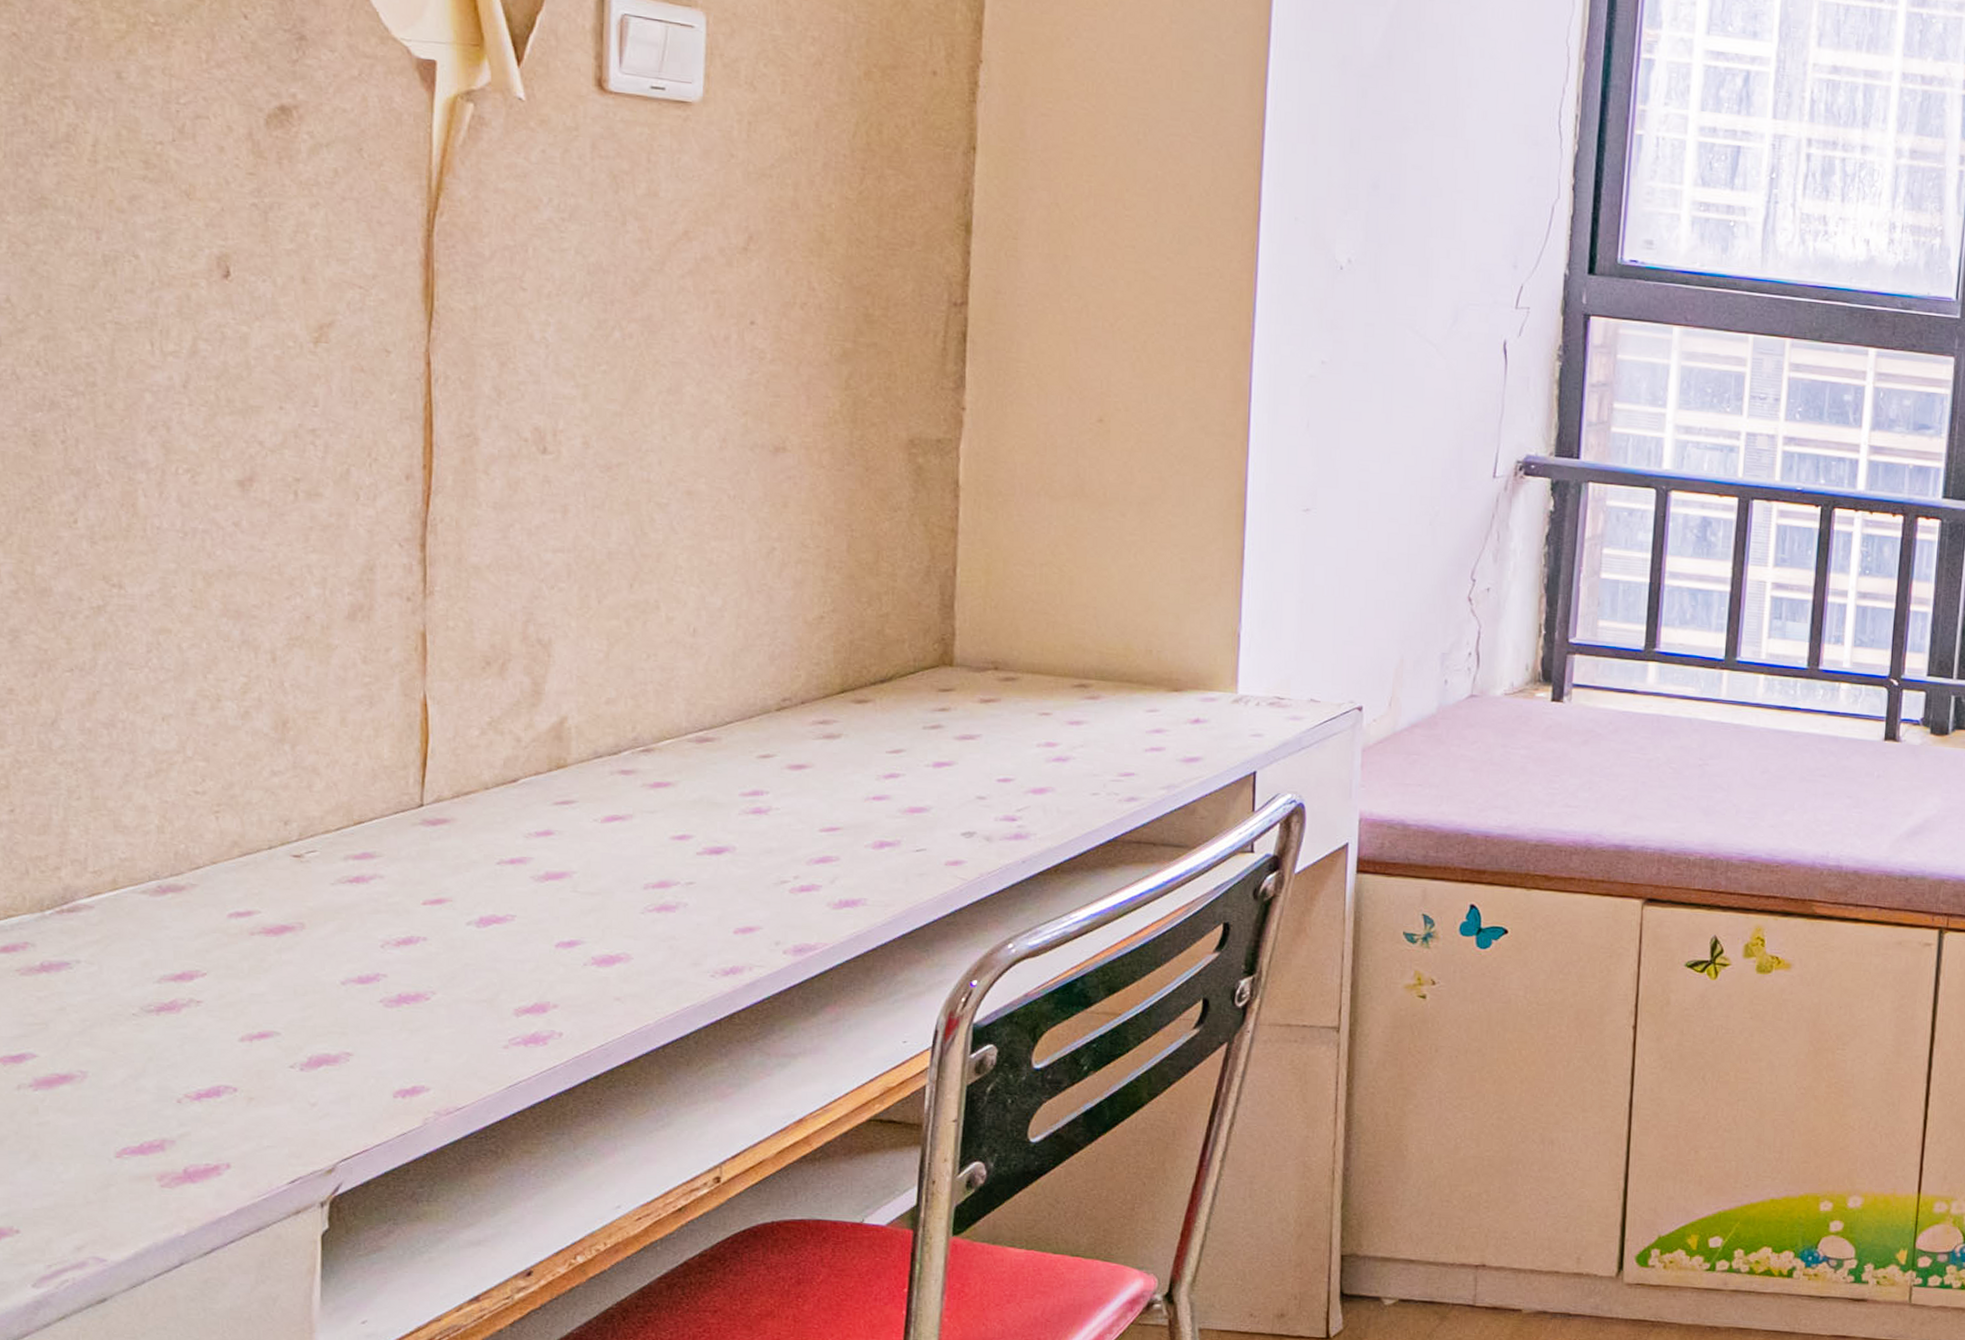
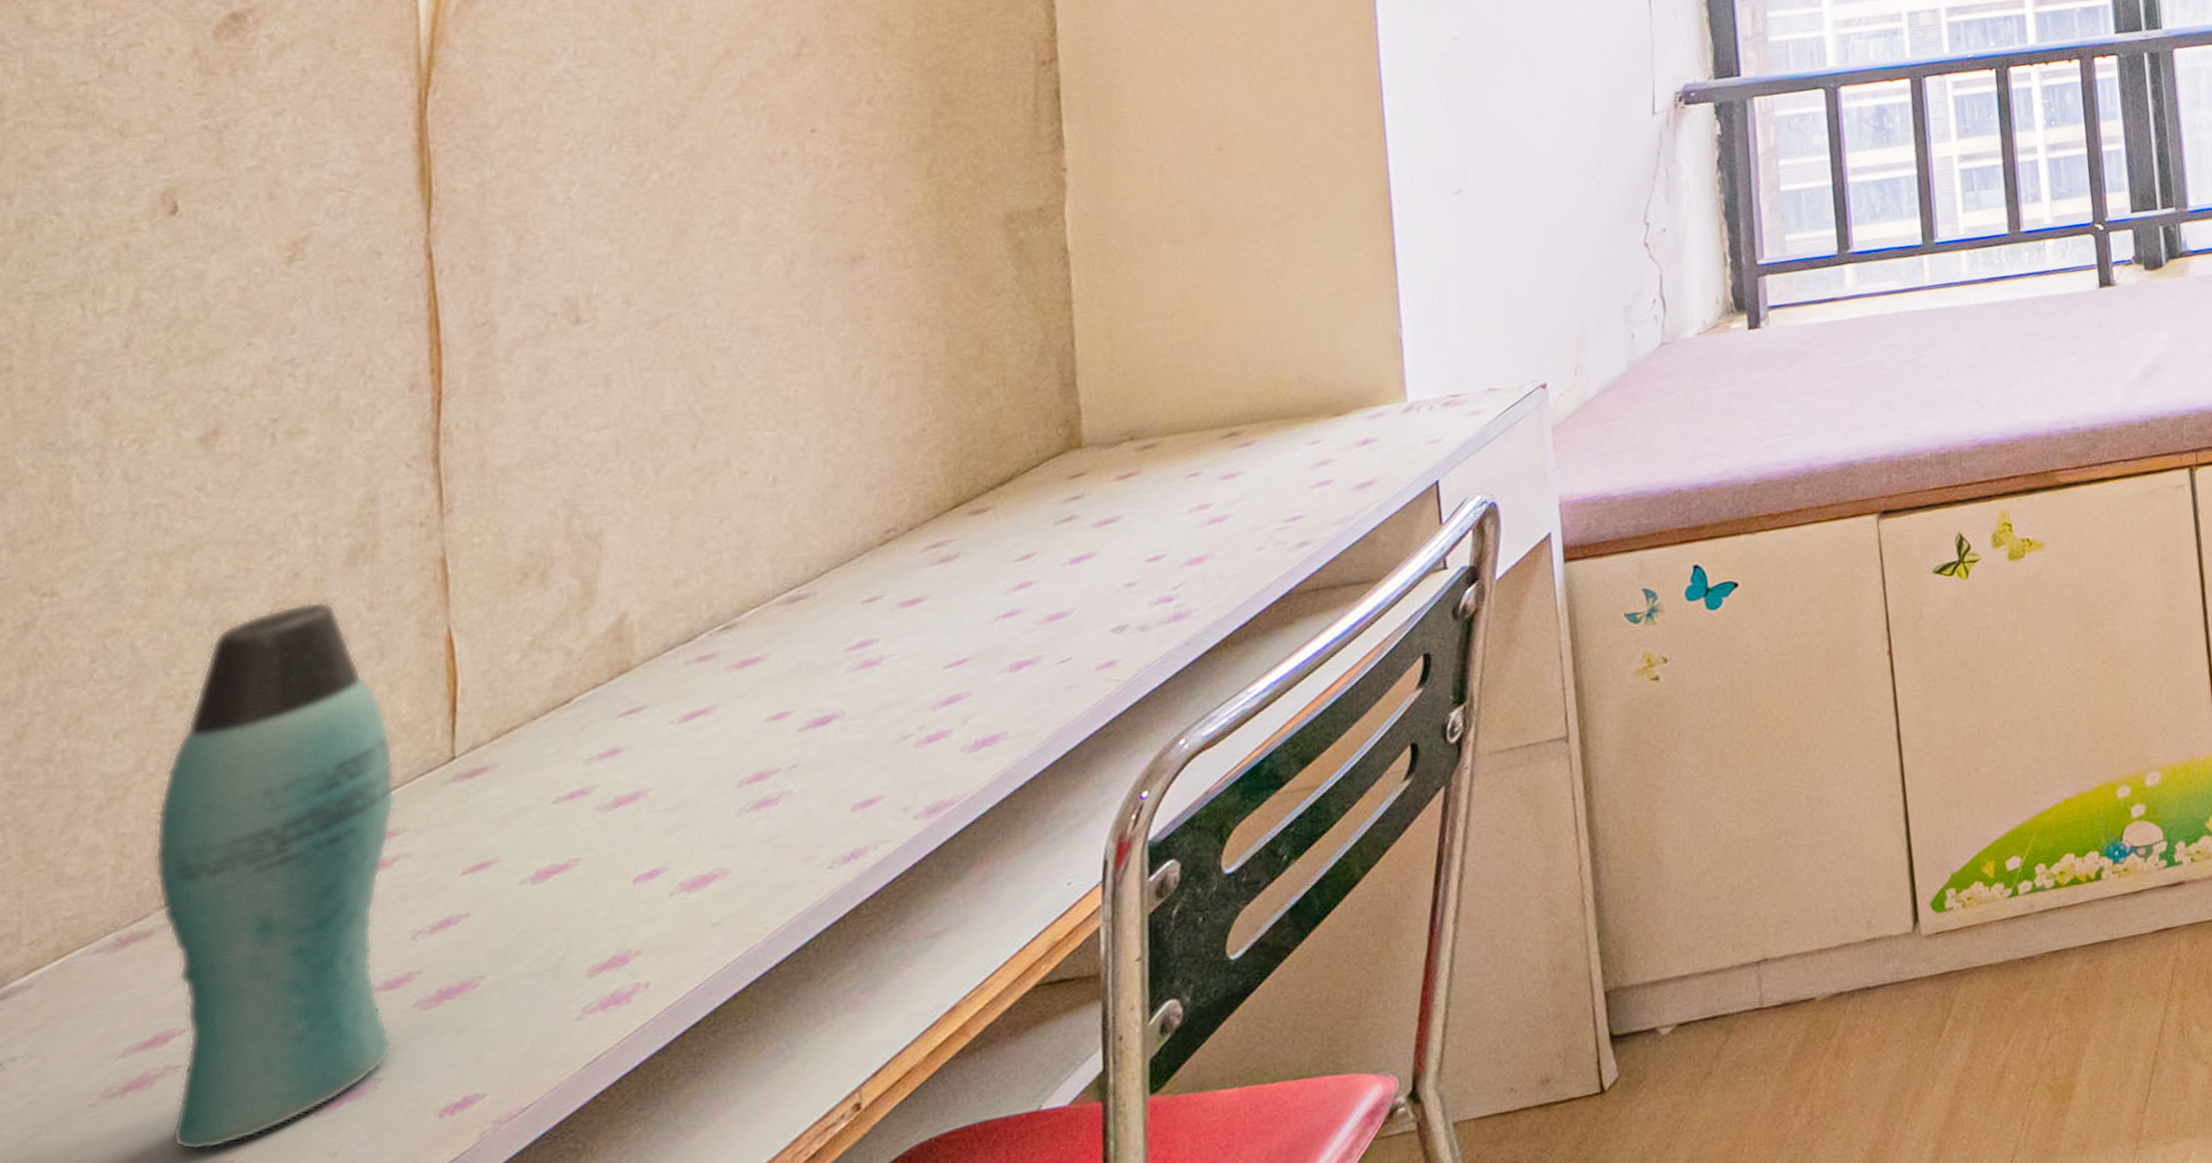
bottle: none [189,643,376,1075] -> present [154,601,396,1151]

